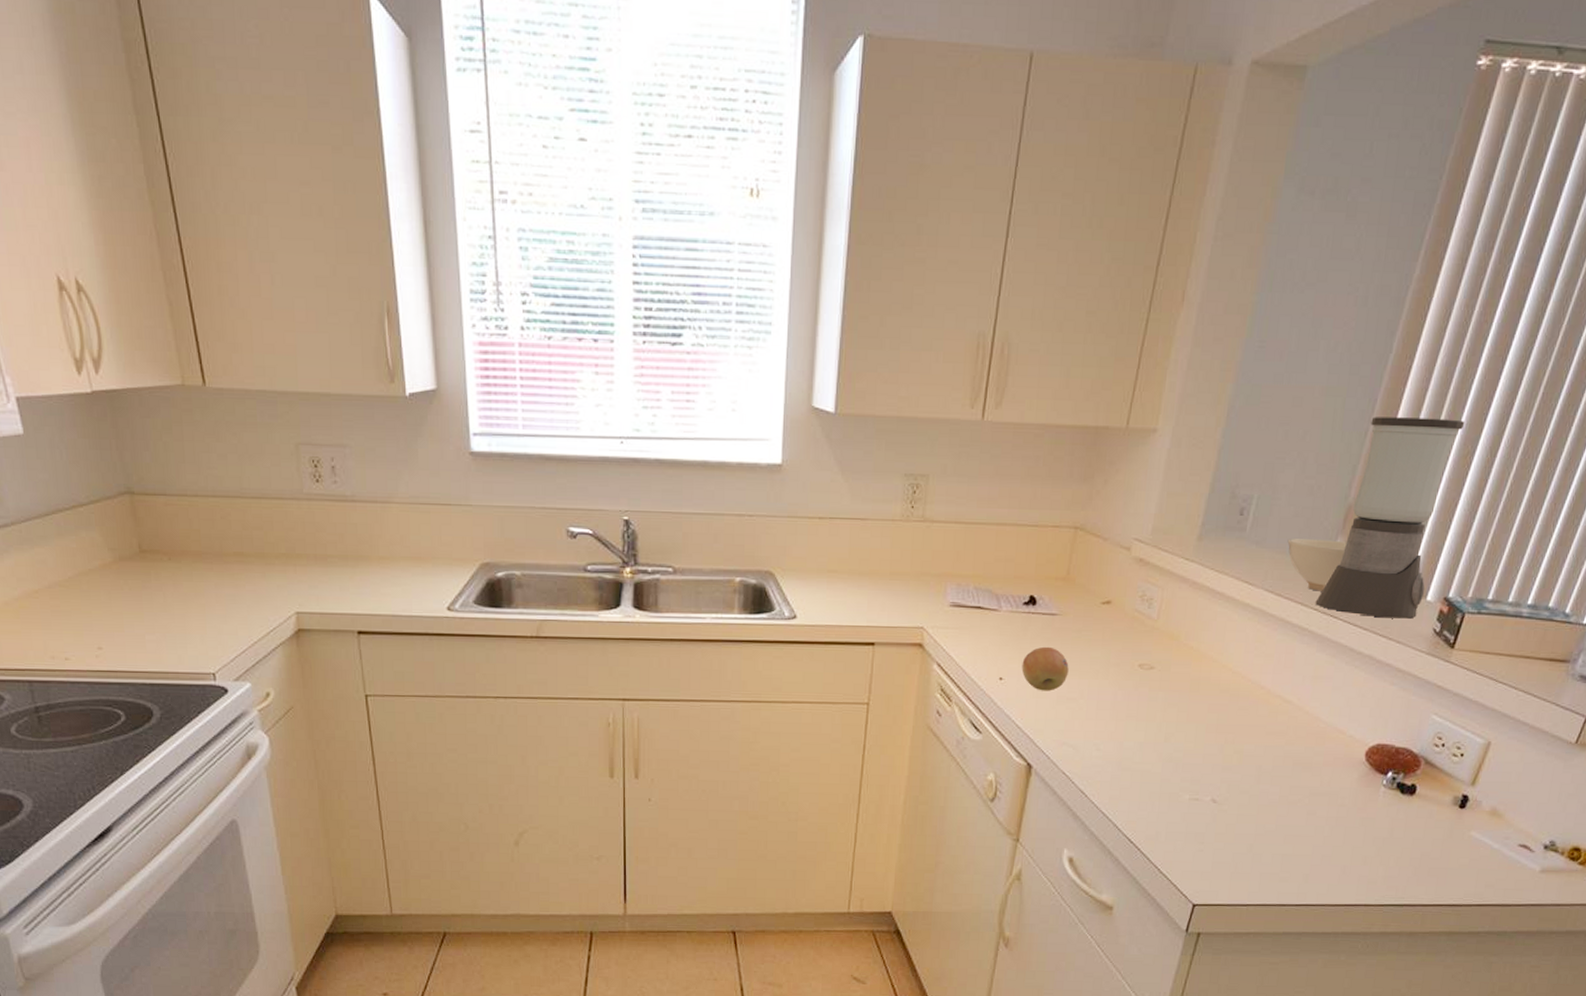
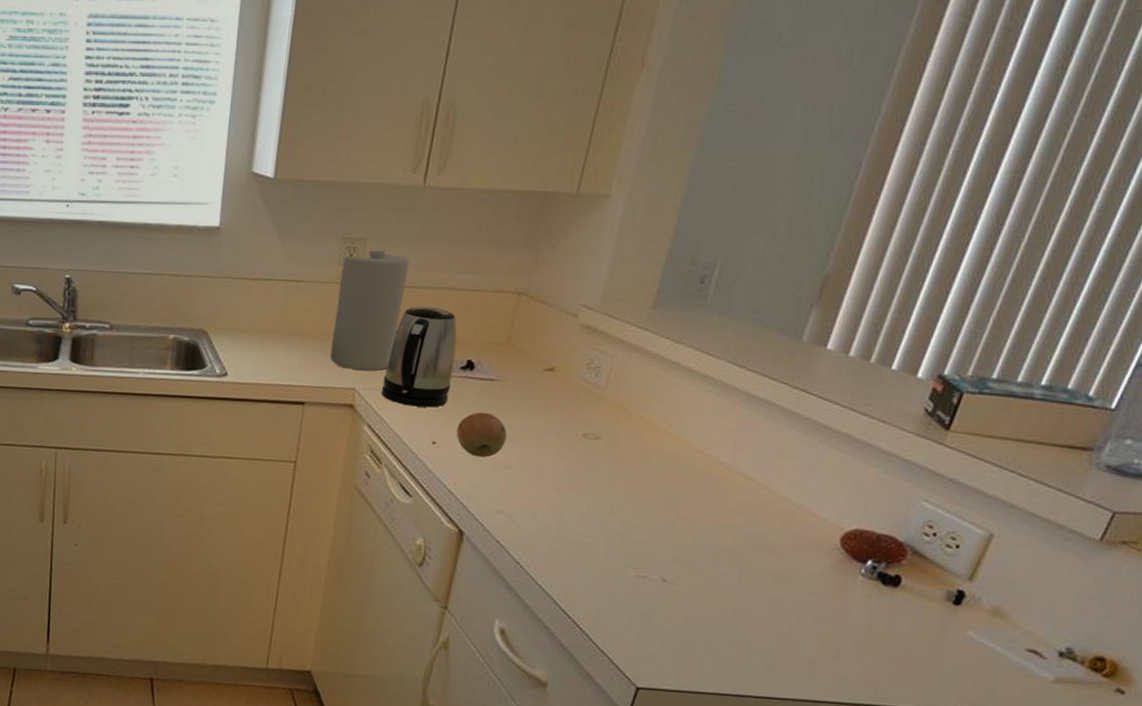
paper towel holder: none [897,485,972,608] -> present [330,249,410,371]
kettle: none [948,542,1019,644] -> present [381,306,457,408]
bowl: present [1287,539,1347,591] -> none [754,309,823,365]
blender: present [1315,417,1465,619] -> none [785,182,967,397]

